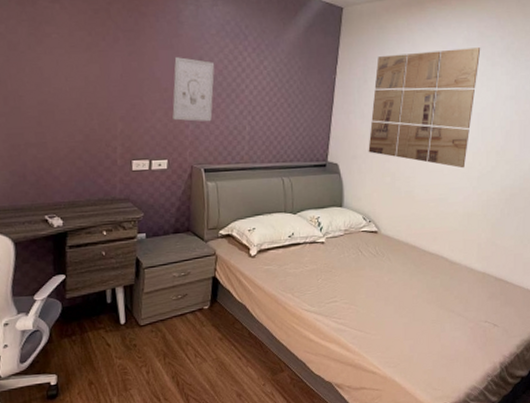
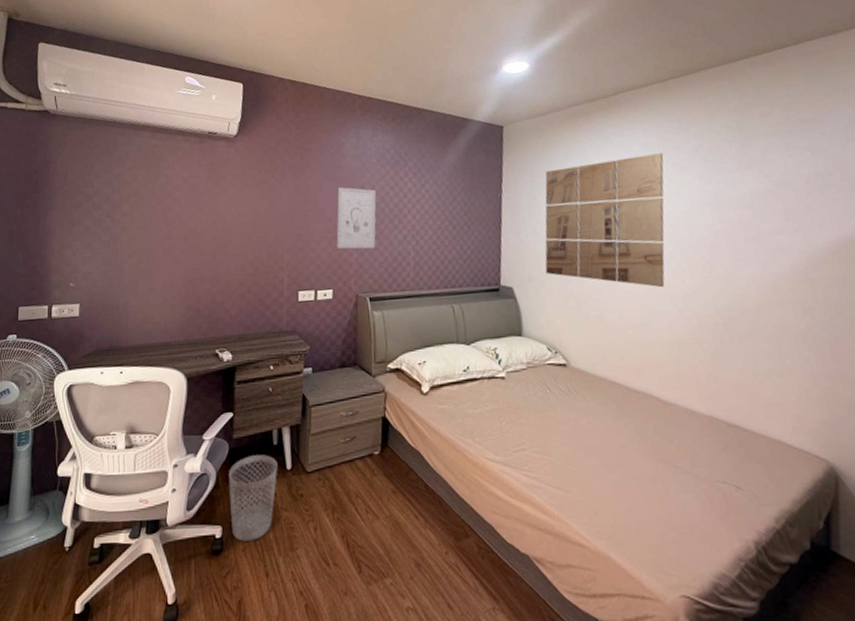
wastebasket: none [62,312,112,386] -> present [228,455,278,541]

